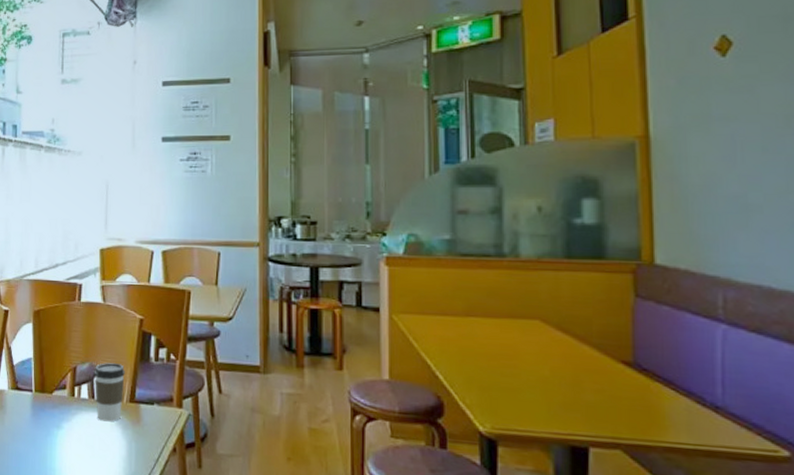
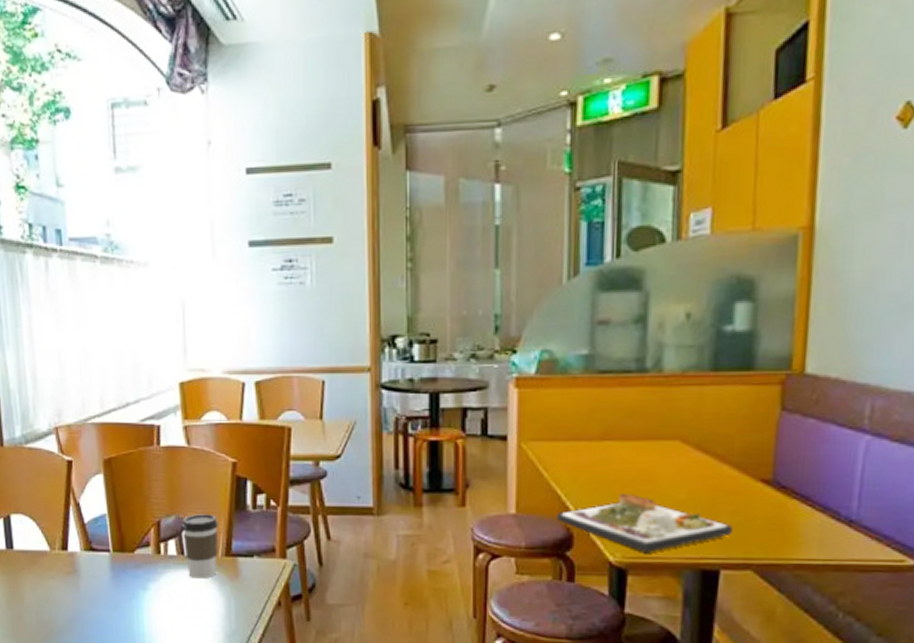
dinner plate: none [426,367,598,426] -> present [556,494,733,554]

